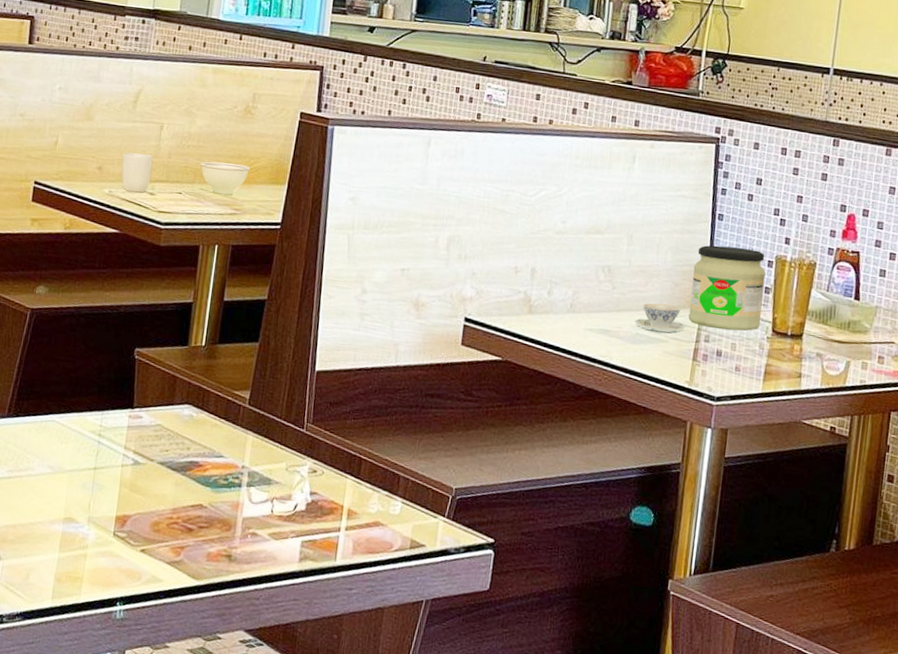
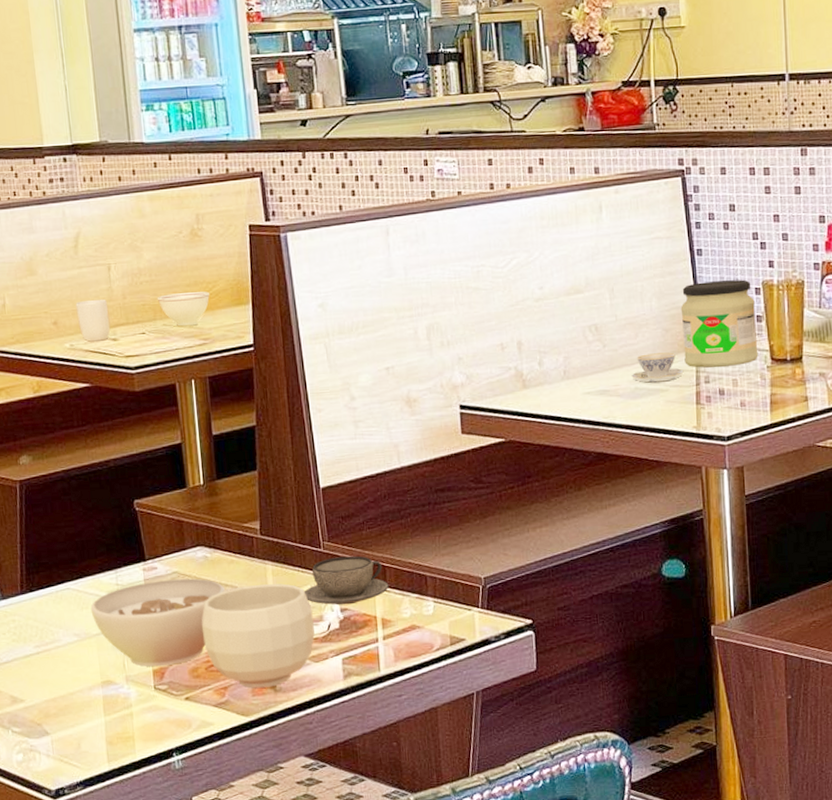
soup bowl: none [69,429,204,515] -> present [90,578,226,667]
cup: none [171,451,283,556] -> present [201,583,315,688]
teacup: none [278,440,362,490] -> present [303,555,389,606]

